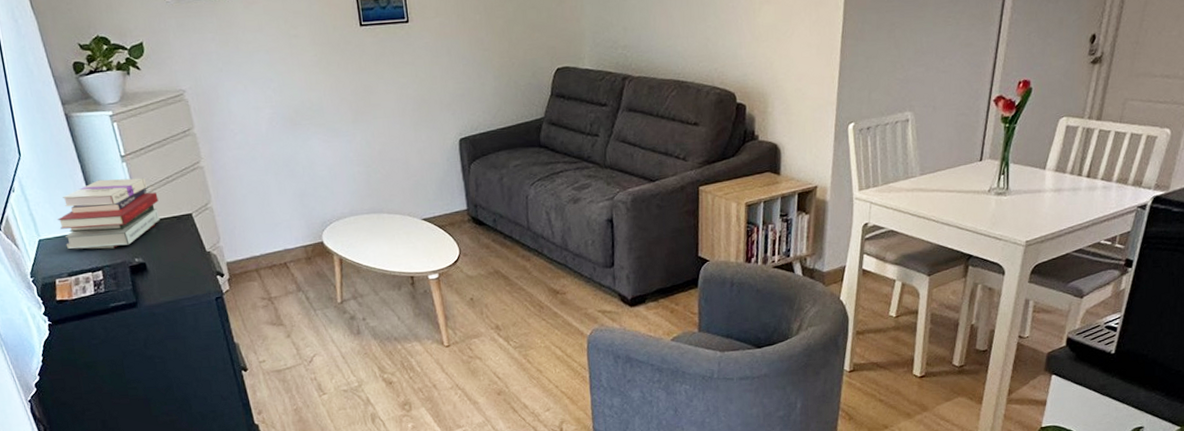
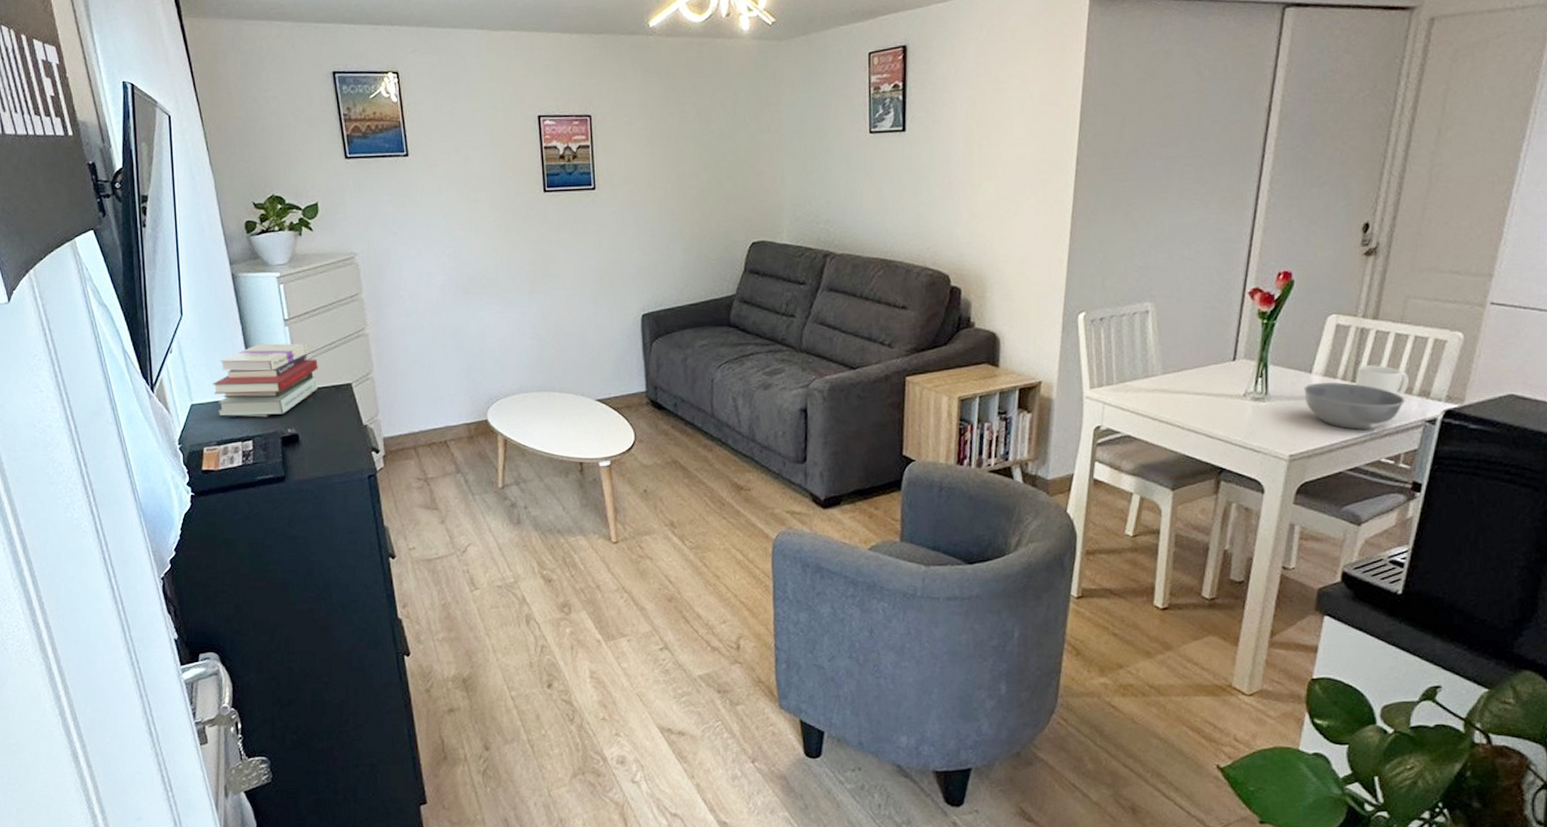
bowl: none [1039,176,1122,217] -> present [1304,382,1406,430]
mug: none [1080,160,1125,186] -> present [1354,365,1408,396]

